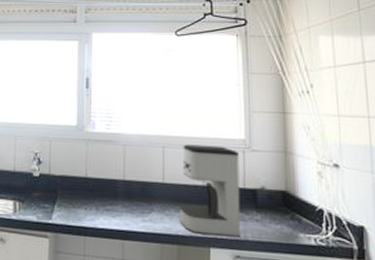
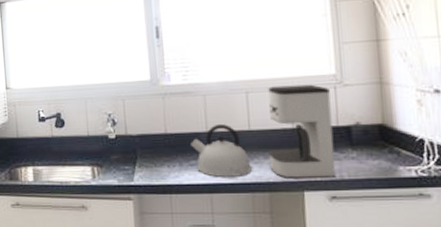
kettle: none [108,173,163,227] -> present [191,123,252,178]

